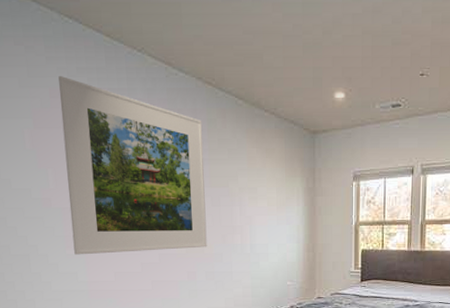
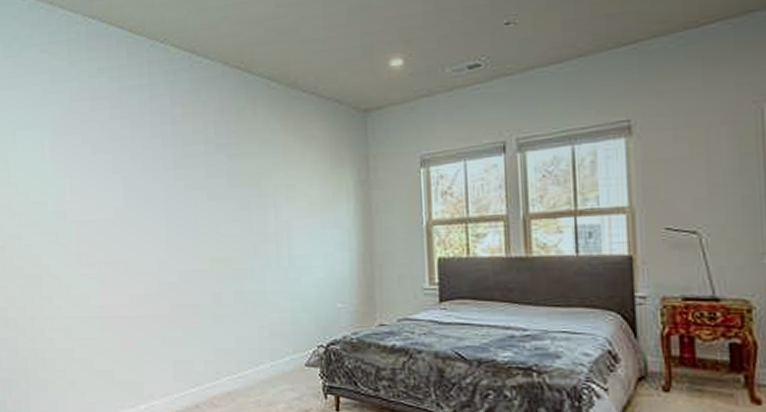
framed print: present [58,75,207,255] -> none [80,78,236,275]

